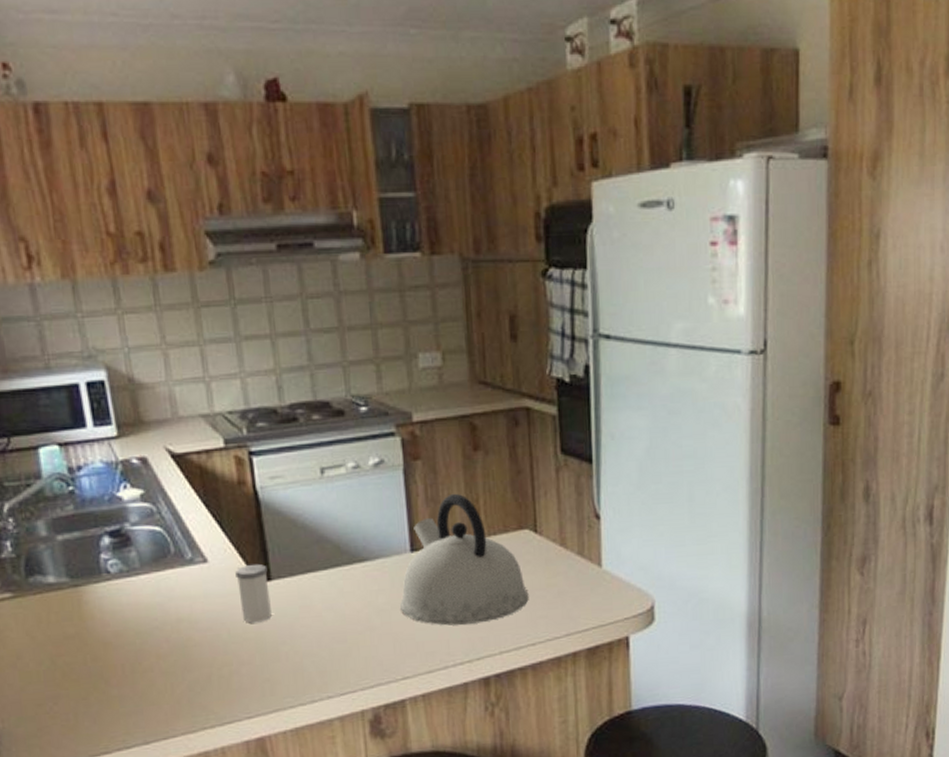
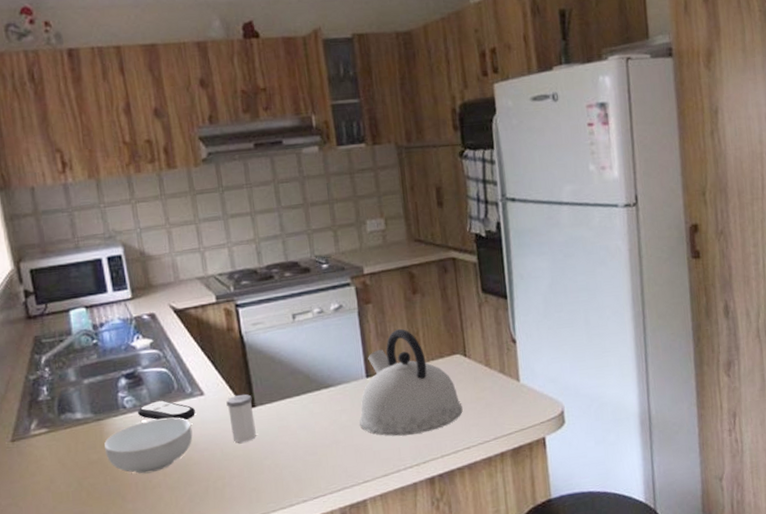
cereal bowl: none [82,587,193,655] -> present [104,417,193,474]
remote control: none [124,566,196,593] -> present [137,400,195,421]

